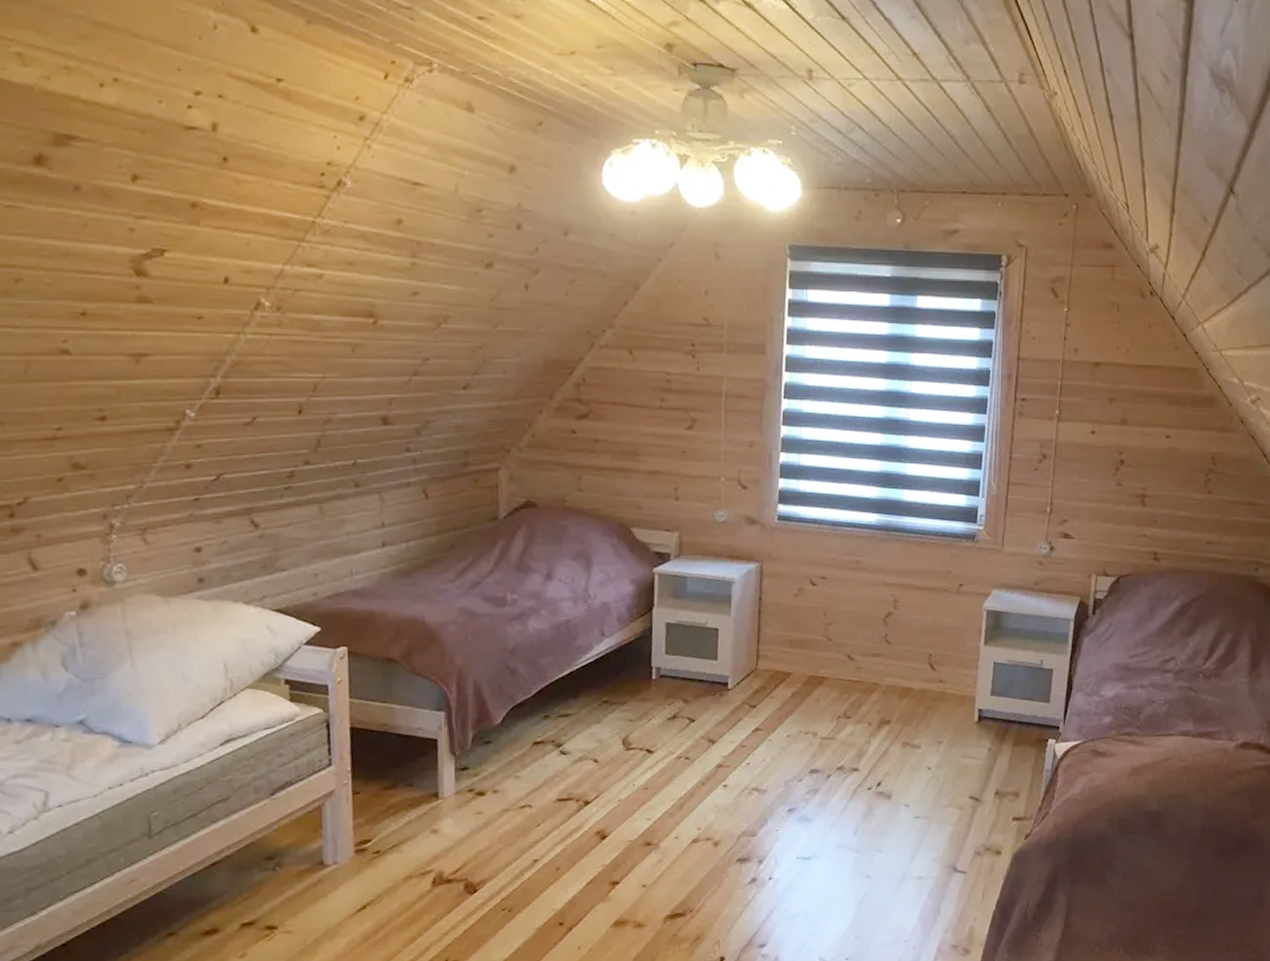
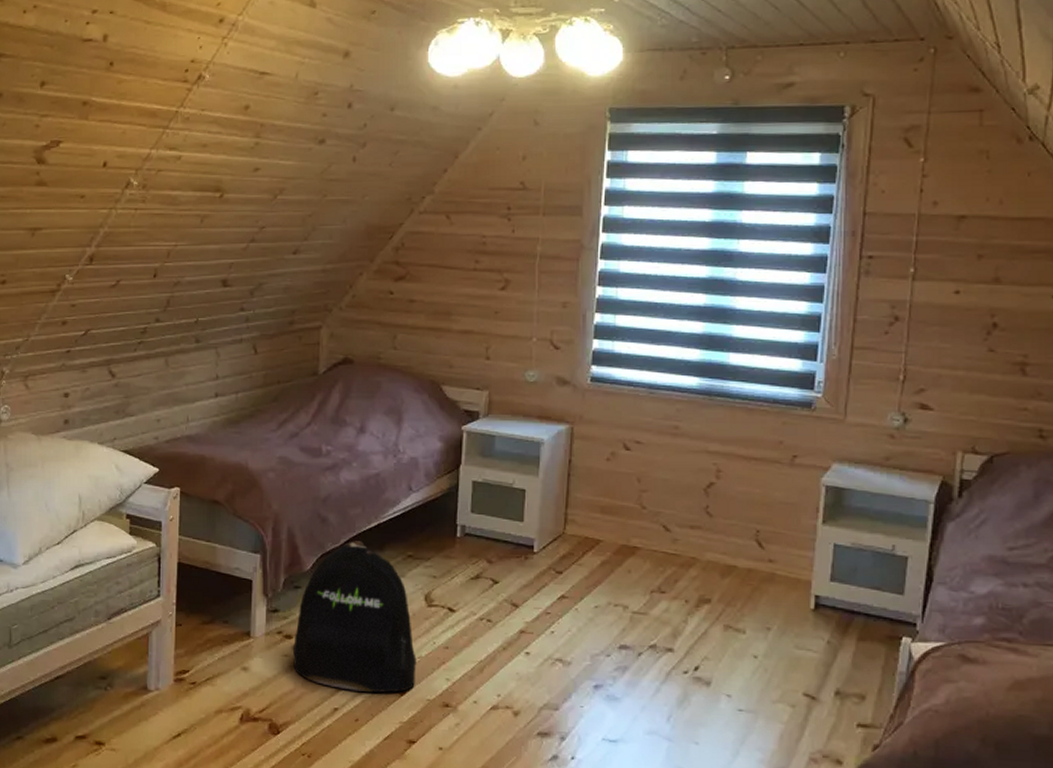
backpack: none [486,690,617,841] -> present [293,541,416,693]

